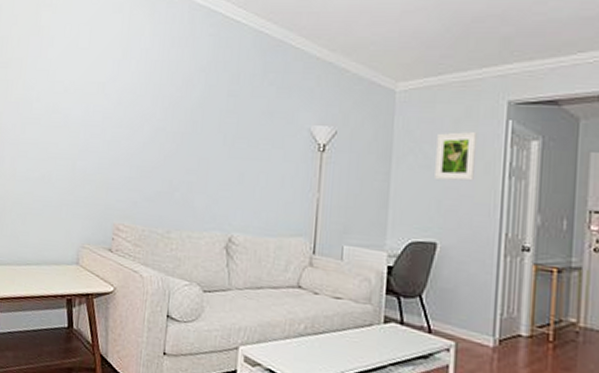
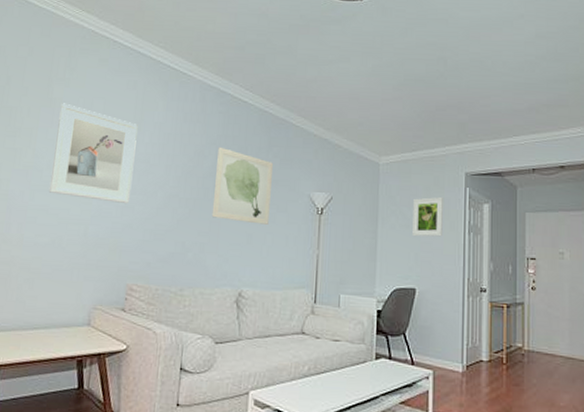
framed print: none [38,31,124,139] -> present [48,103,138,204]
wall art: none [200,74,269,163] -> present [211,146,274,225]

